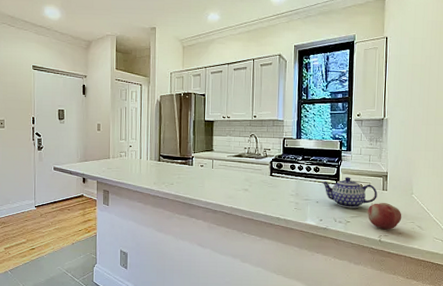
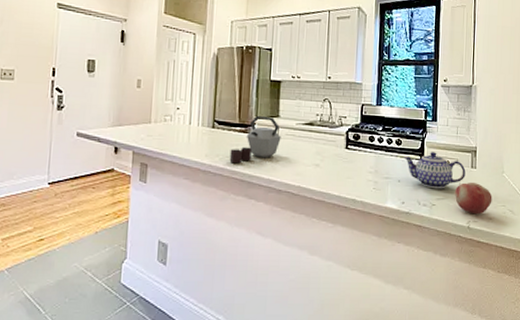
kettle: none [173,150,215,190] -> present [229,115,281,164]

